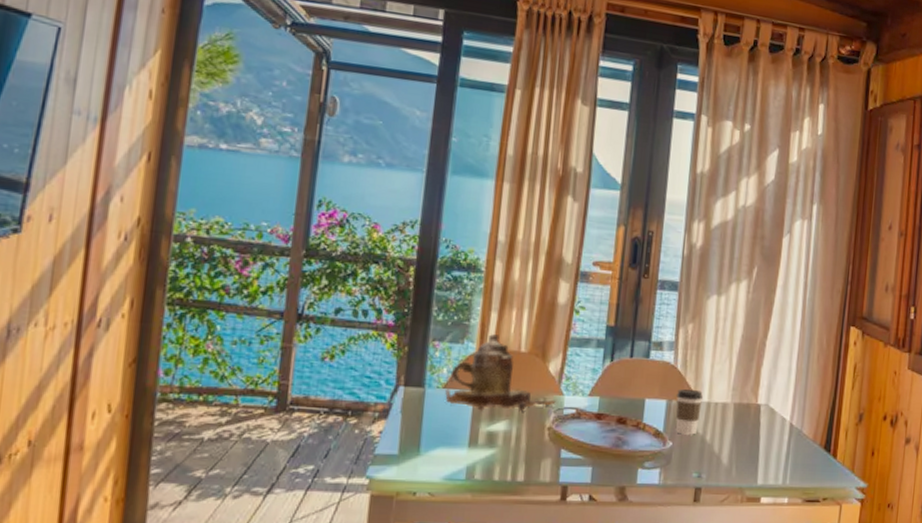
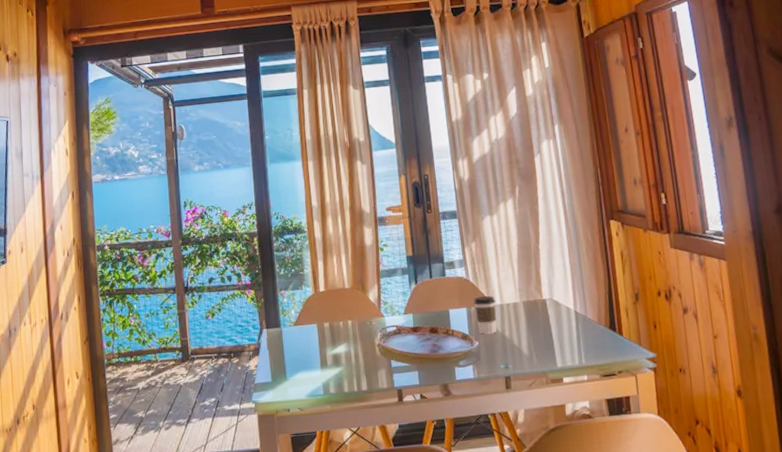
teapot: present [445,334,556,412] -> none [296,278,380,339]

